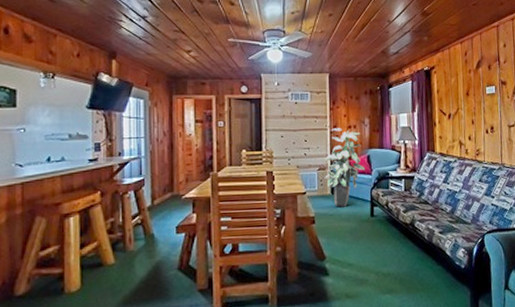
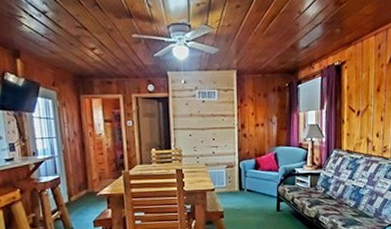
indoor plant: present [325,128,366,207] -> none [233,126,273,203]

